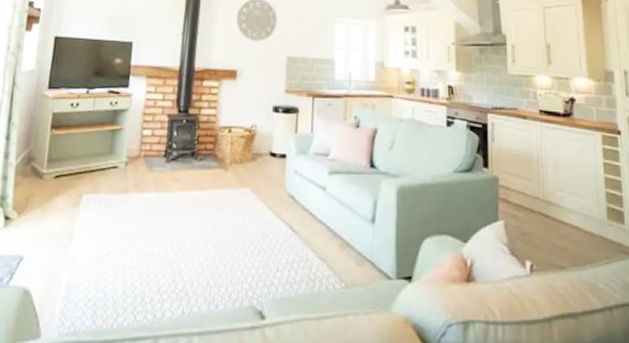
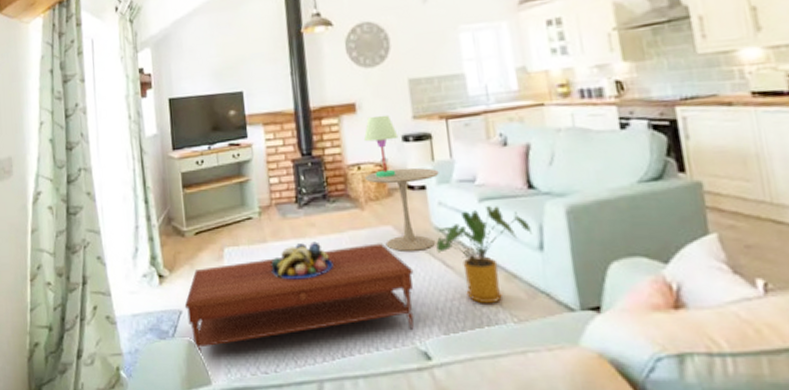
coffee table: none [27,203,263,302] -> present [184,243,414,352]
fruit bowl: none [127,196,190,233] -> present [270,241,333,280]
side table: none [233,135,300,214] -> present [364,167,439,251]
table lamp: none [238,84,270,143] -> present [363,114,398,177]
house plant: none [285,179,367,269] -> present [435,206,532,304]

